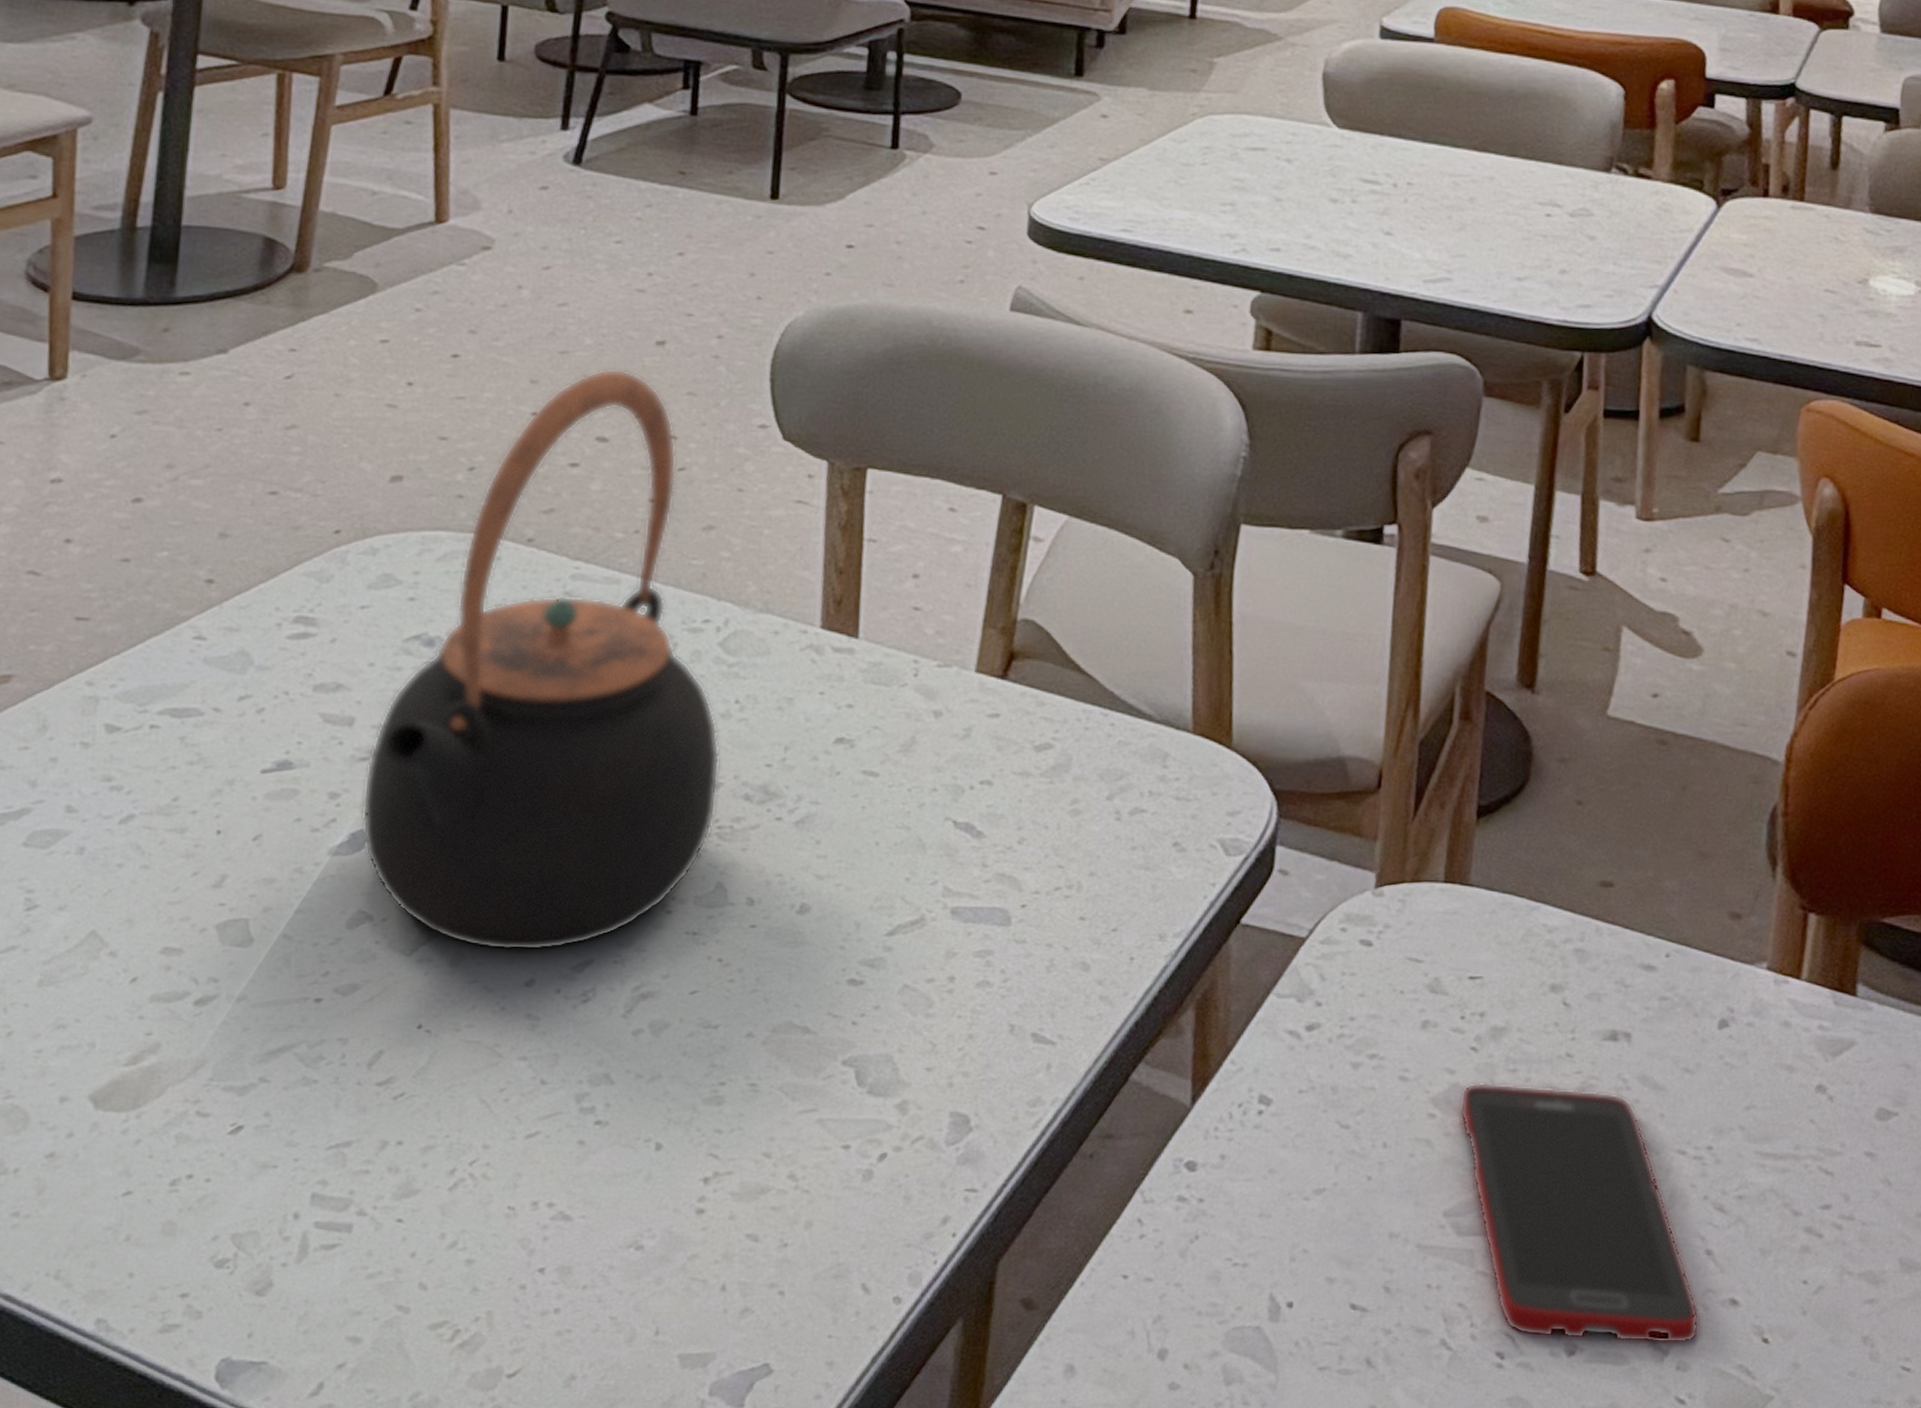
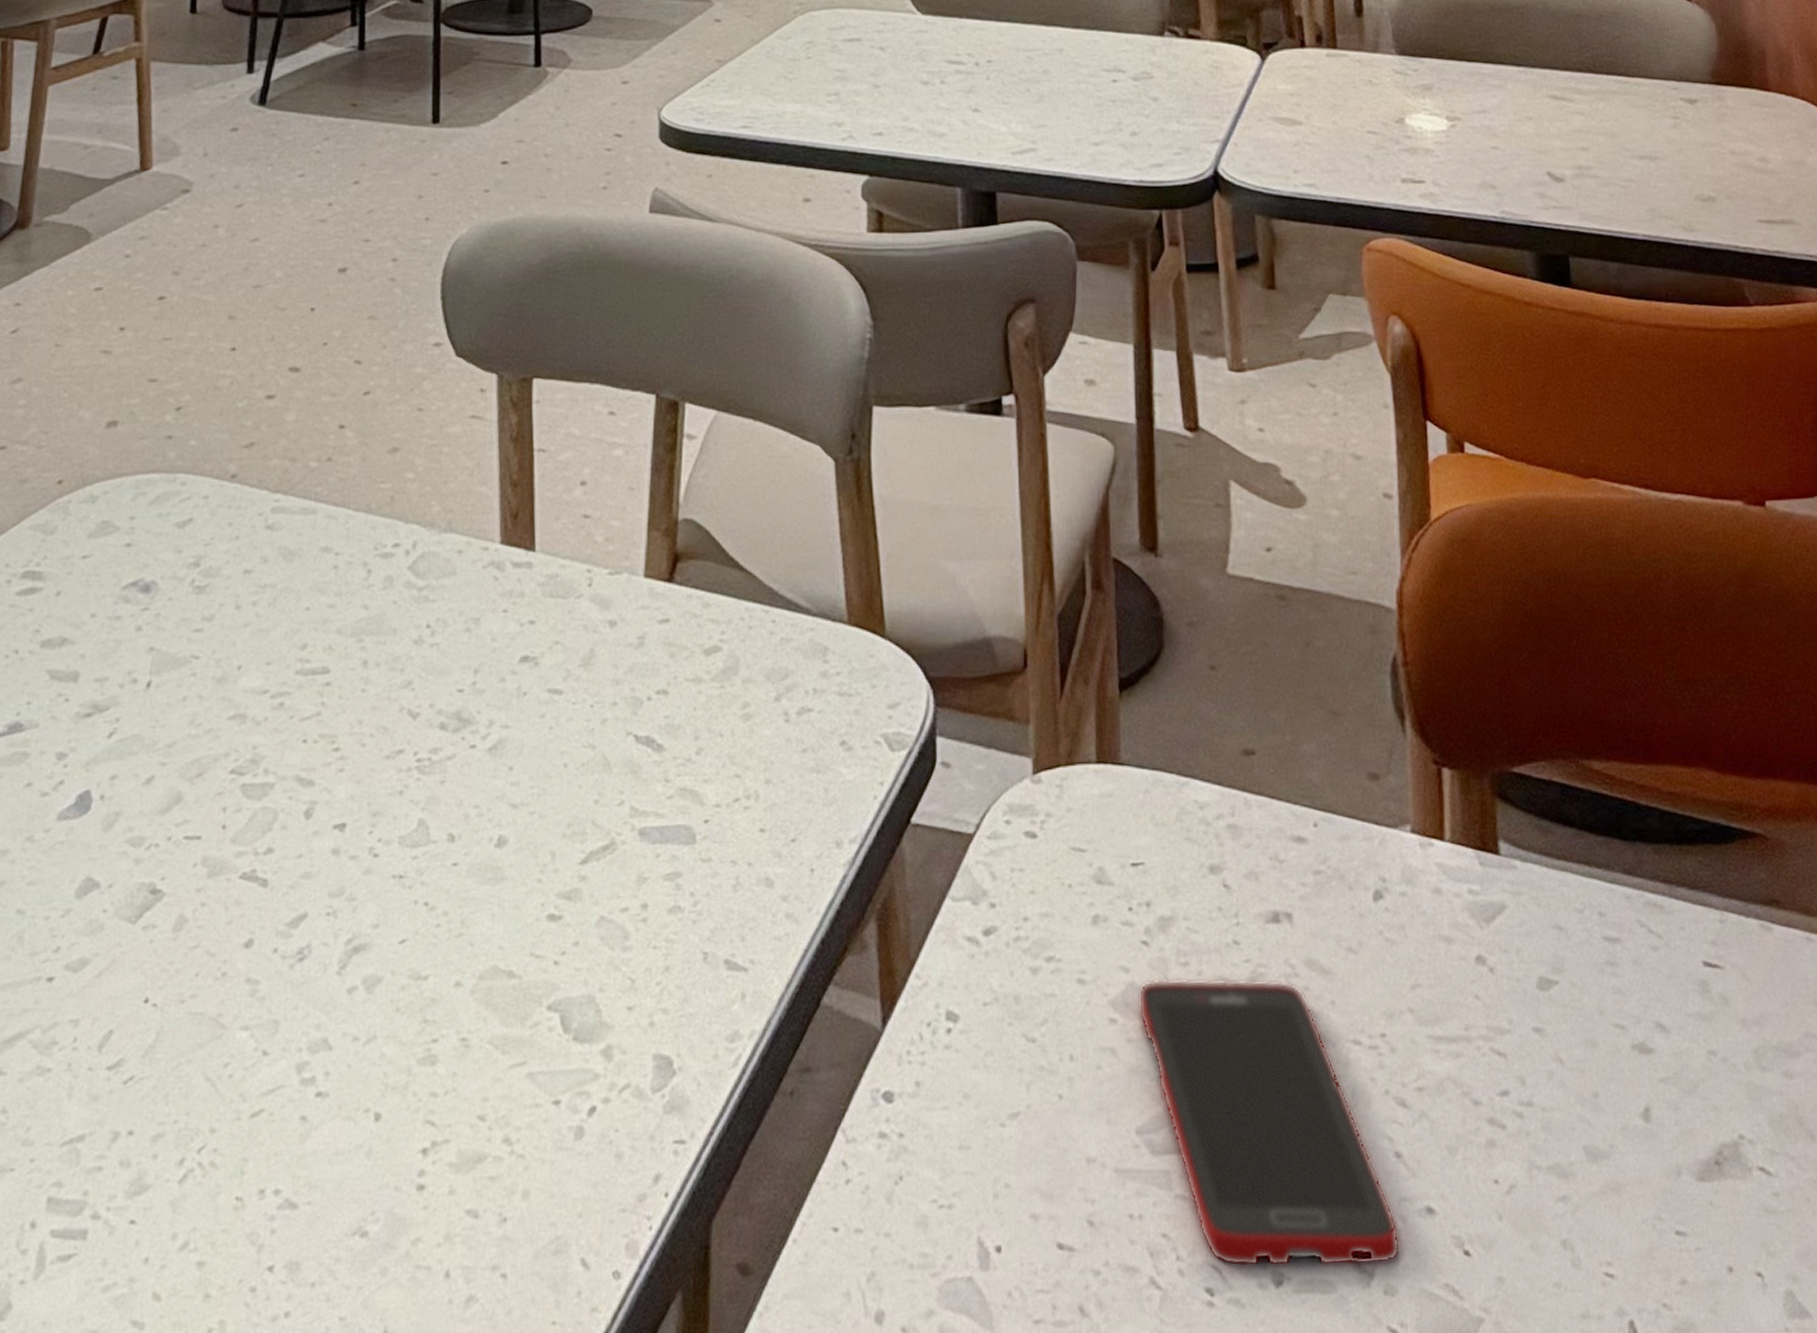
teapot: present [361,368,721,952] -> none [87,298,416,912]

